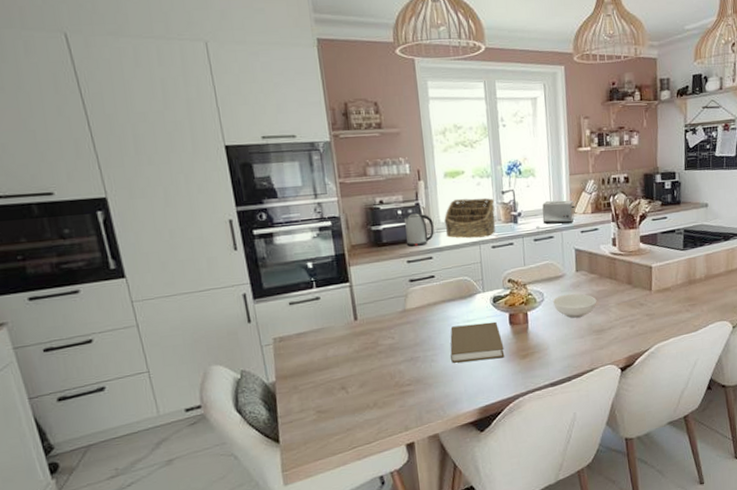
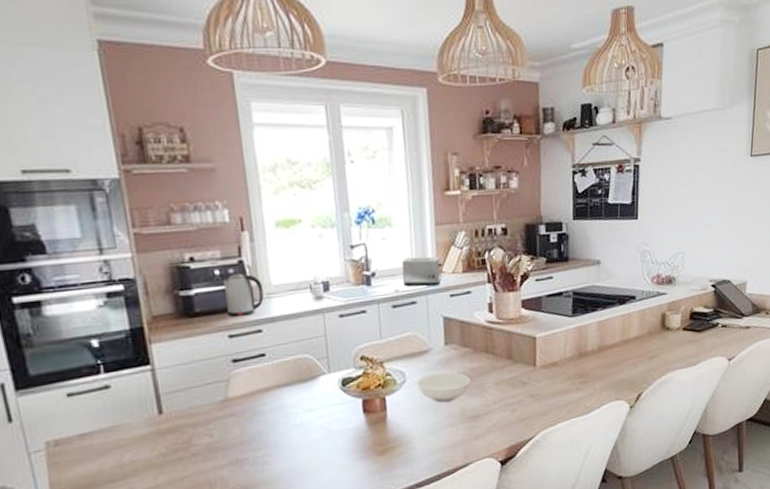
basket: present [444,198,496,238] -> none [276,254,344,305]
book: present [450,321,505,363] -> none [287,409,358,464]

